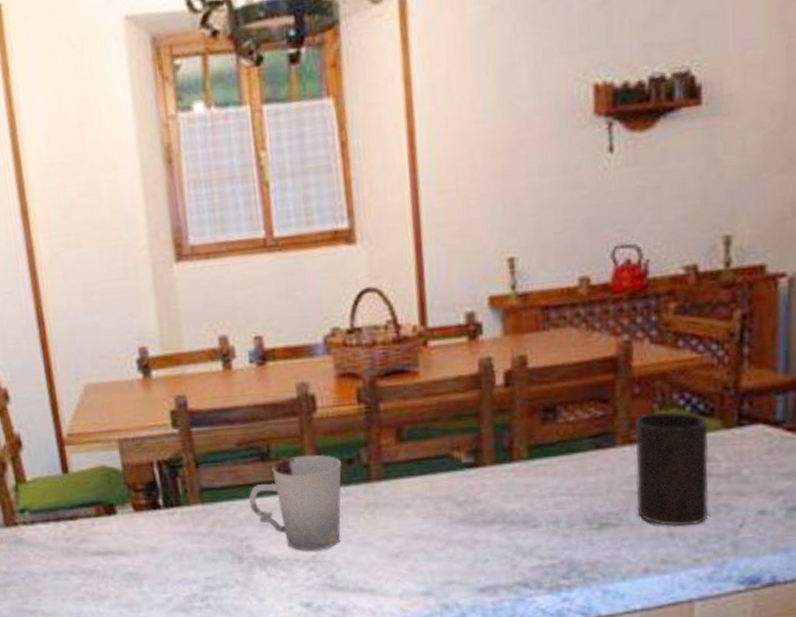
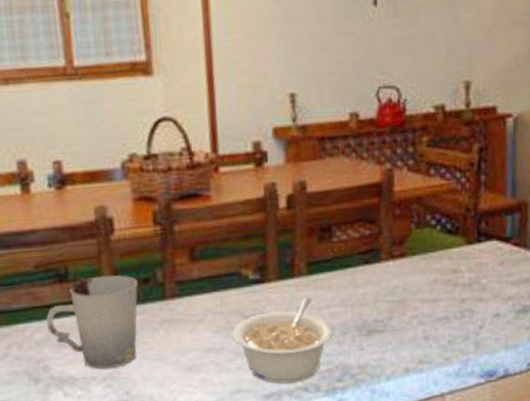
legume: none [443,485,558,577] -> present [232,298,333,384]
cup: present [635,412,709,527] -> none [396,231,455,331]

